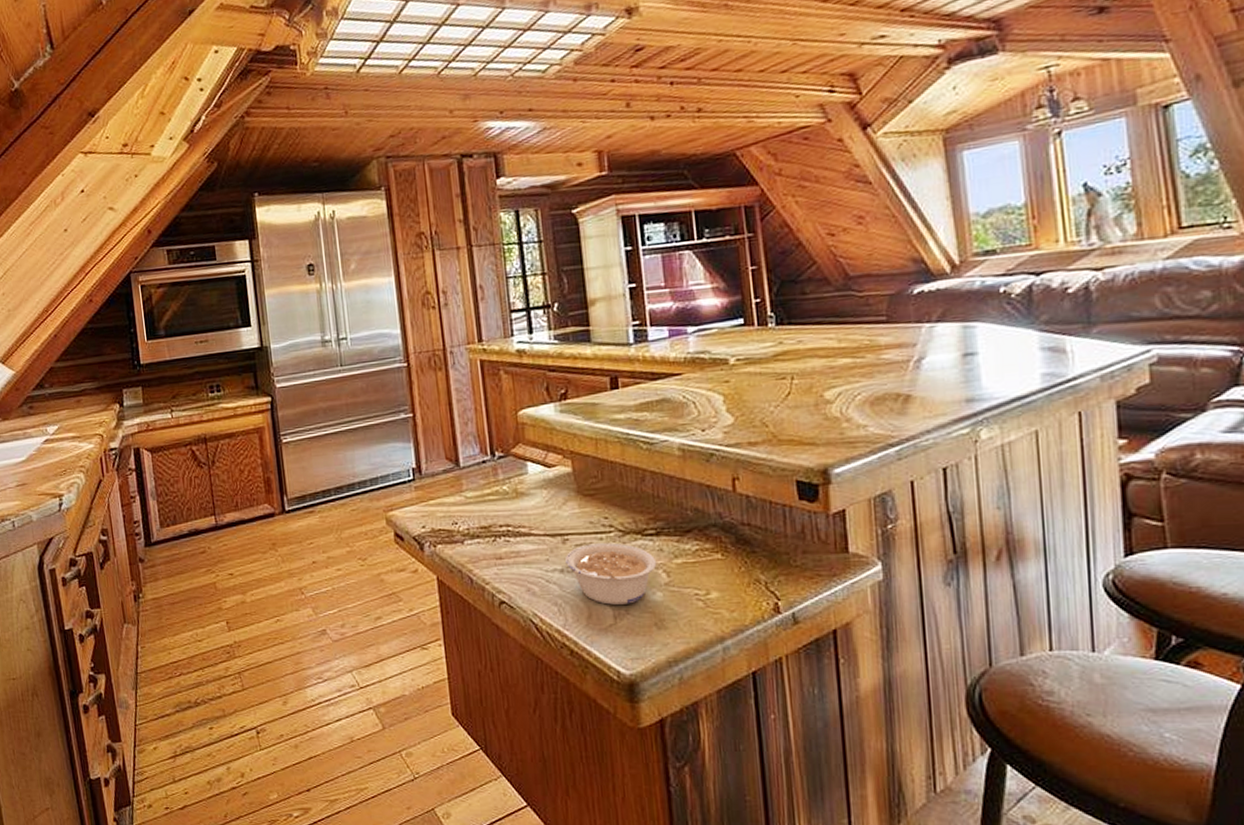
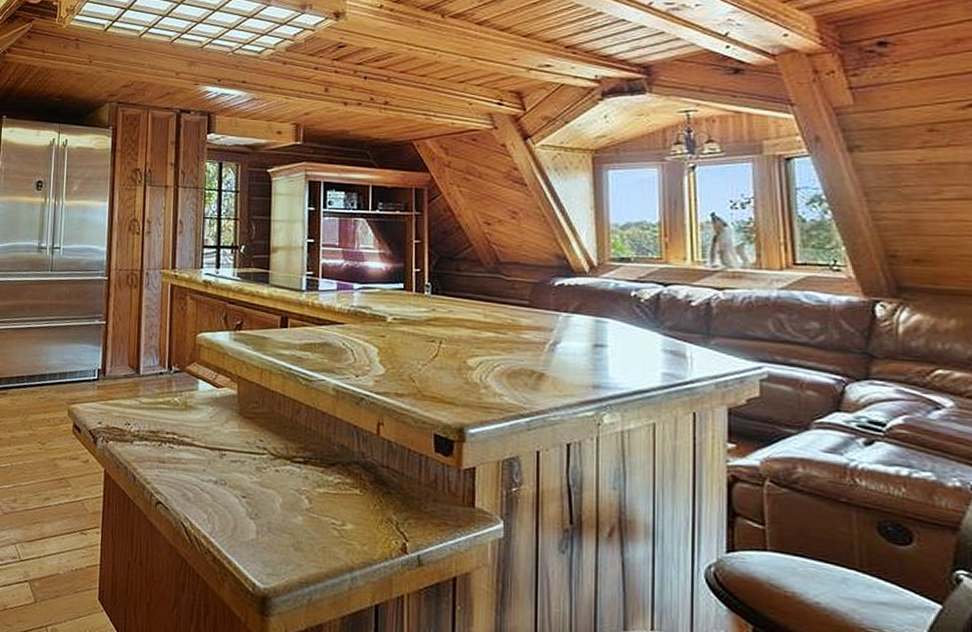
legume: present [565,543,657,605] -> none [220,461,301,523]

